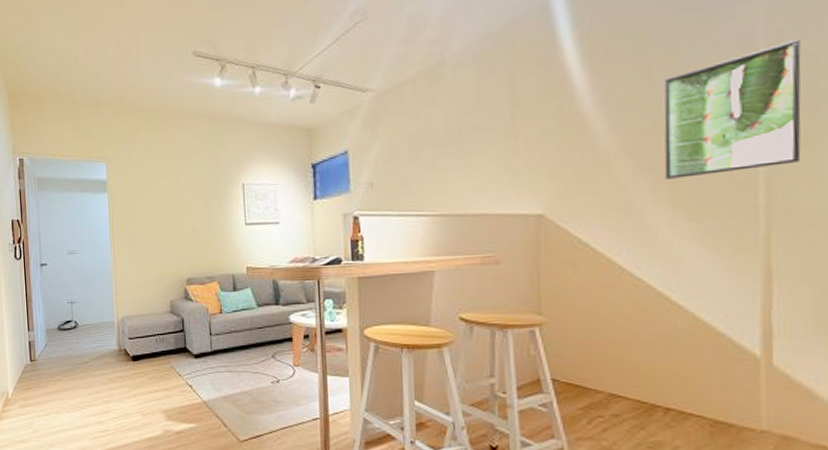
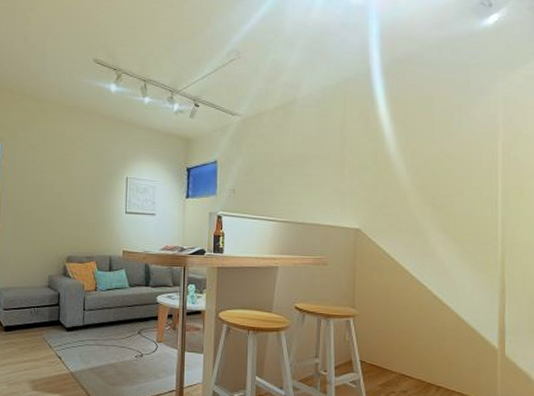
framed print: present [663,40,801,179] -> none [441,125,523,212]

